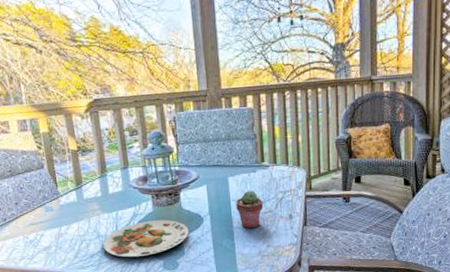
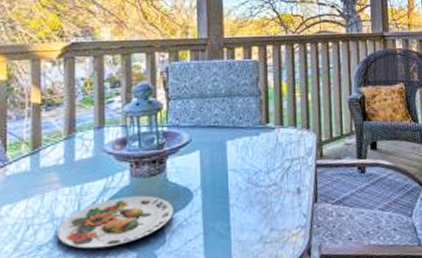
potted succulent: present [235,190,264,228] -> none [234,158,267,206]

